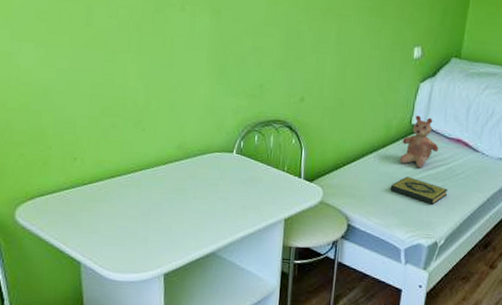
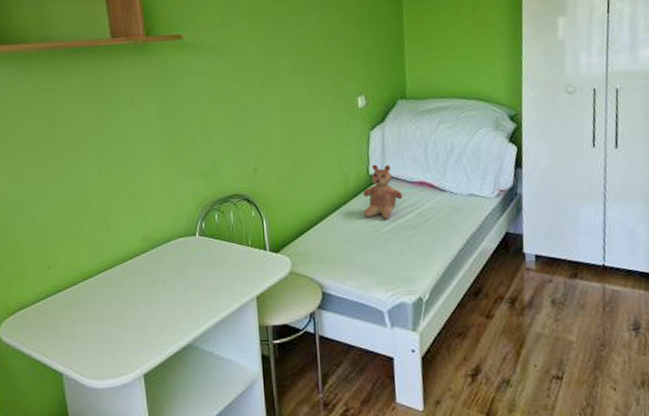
hardback book: present [390,176,448,205] -> none [359,230,422,257]

